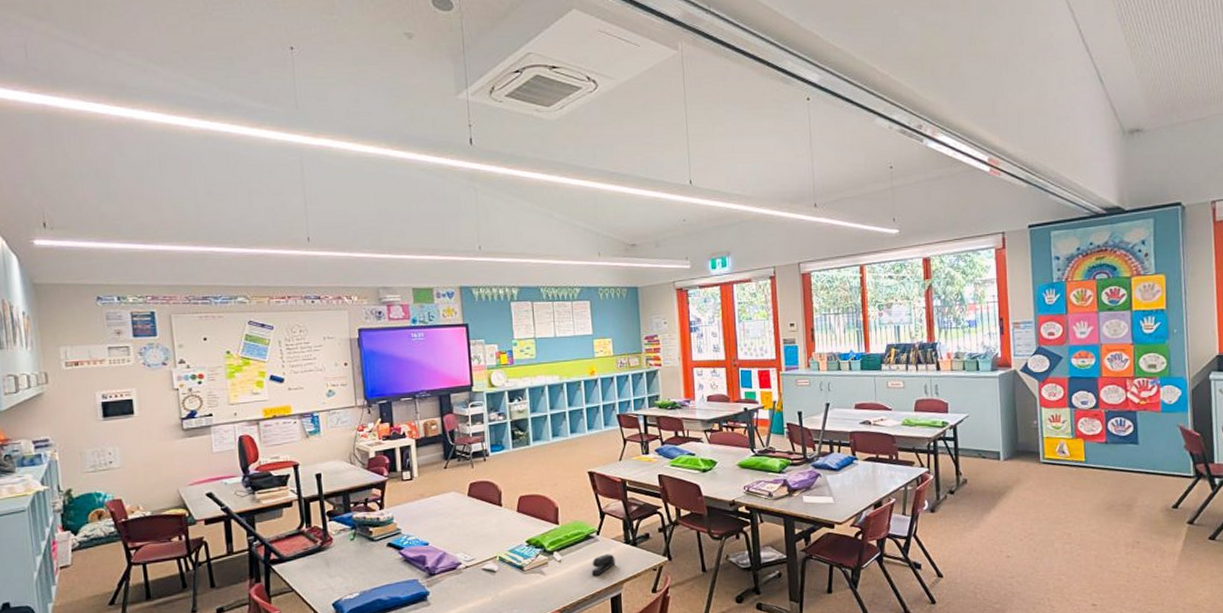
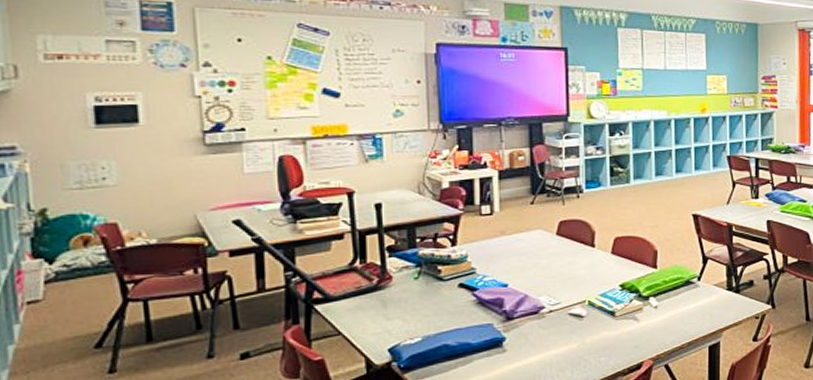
stapler: present [591,554,615,576] -> none [689,301,716,323]

